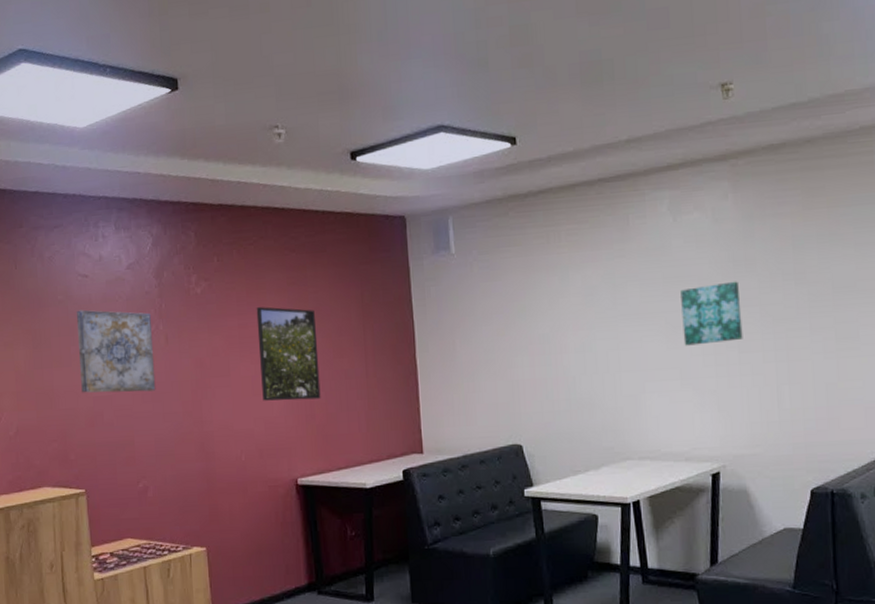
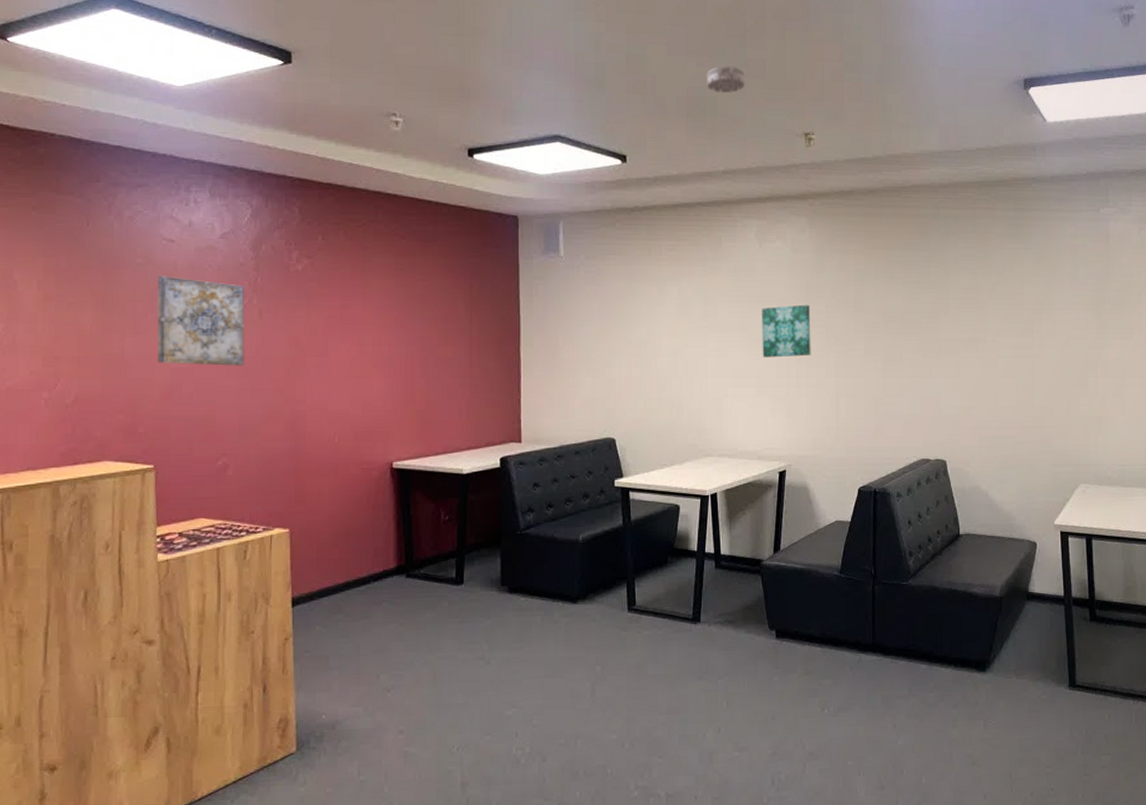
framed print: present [256,306,321,401] -> none [360,290,423,385]
smoke detector: none [600,19,647,53] -> present [706,65,746,94]

